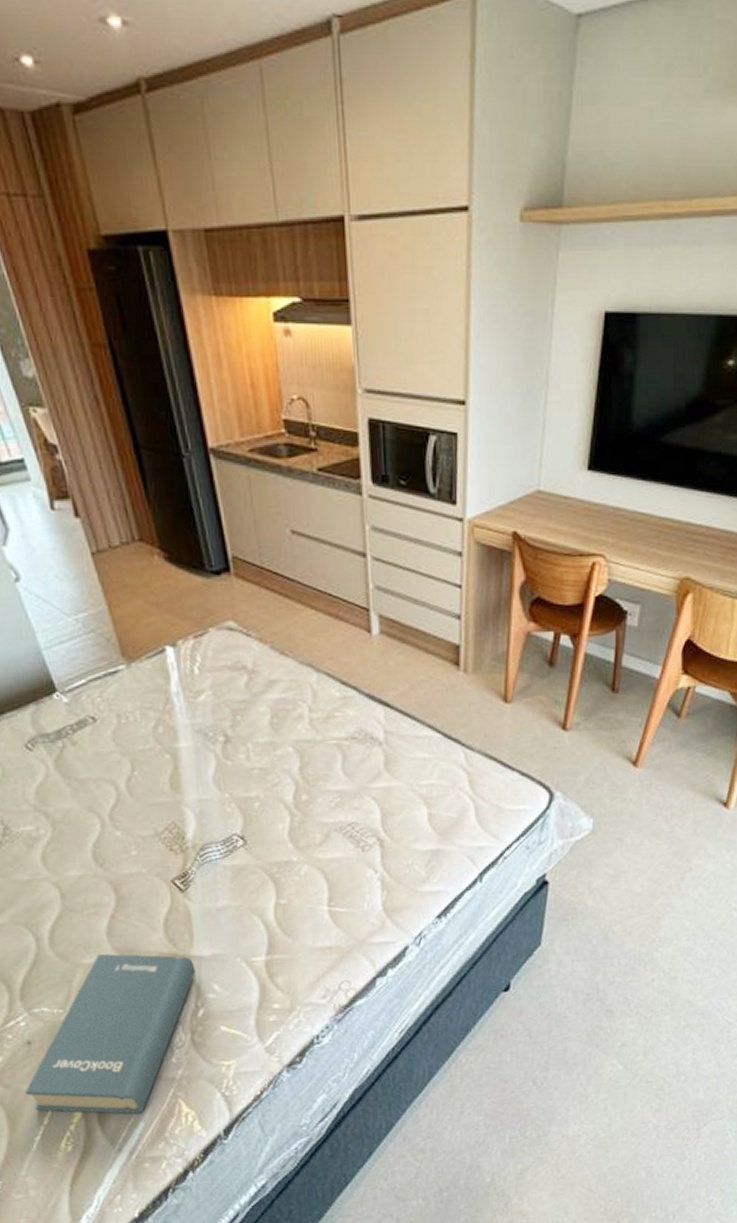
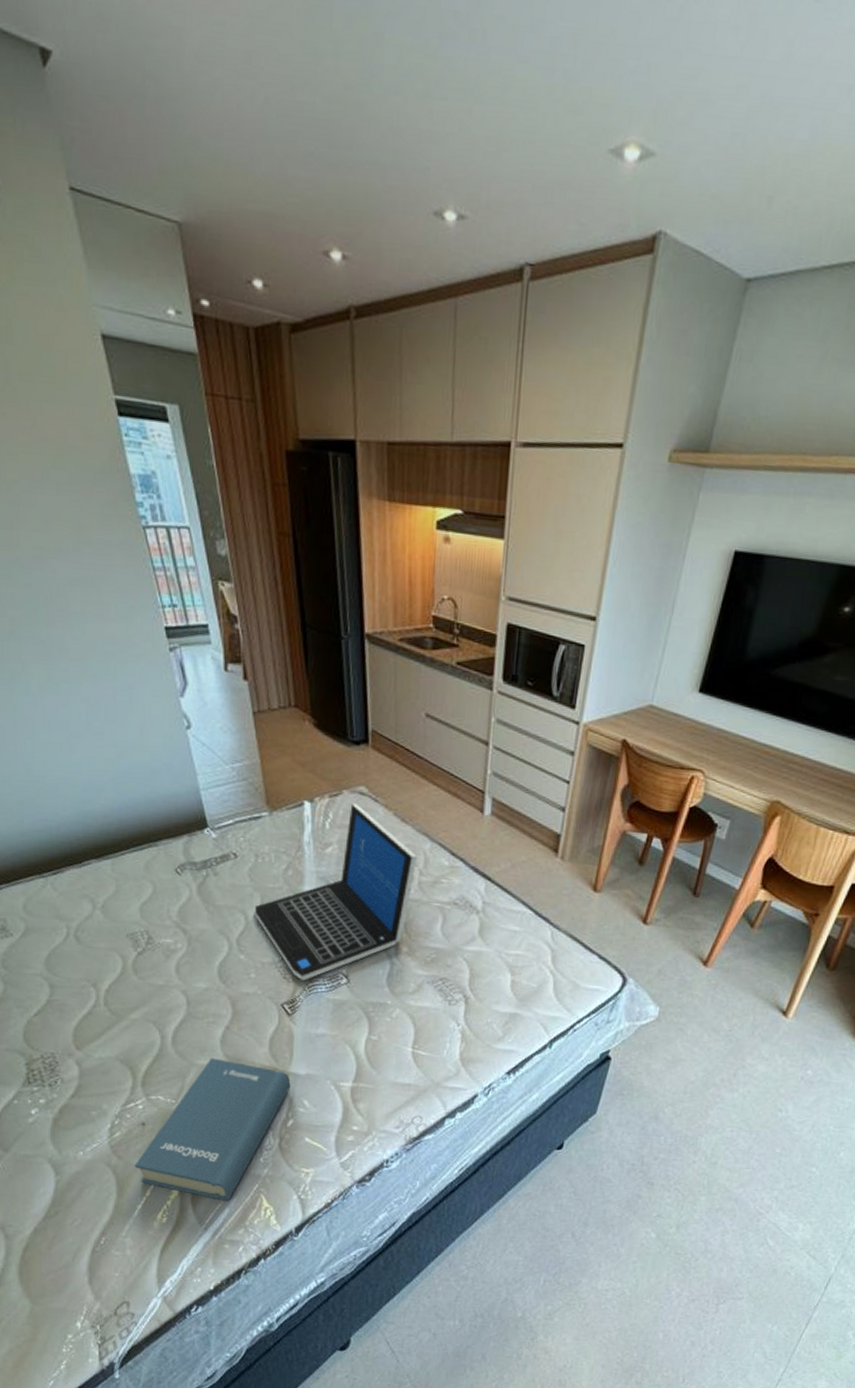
laptop: none [125,641,305,851] -> present [255,803,418,982]

